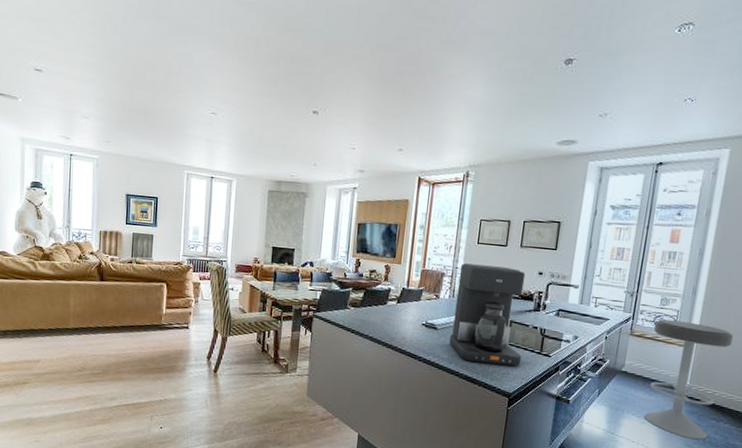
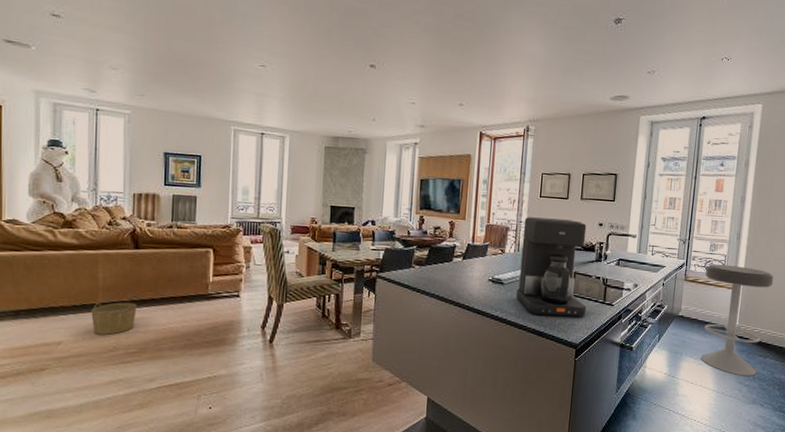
basket: none [64,327,102,357] -> present [91,302,137,336]

